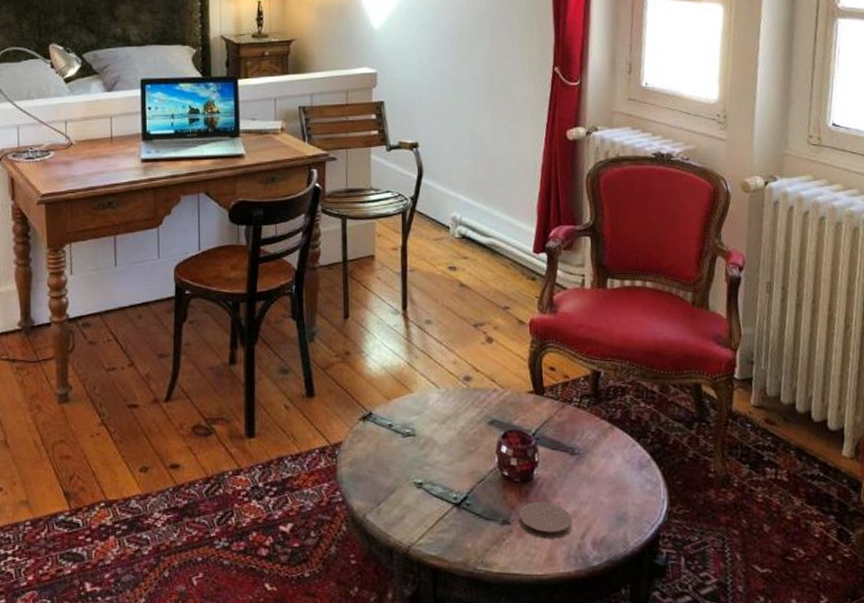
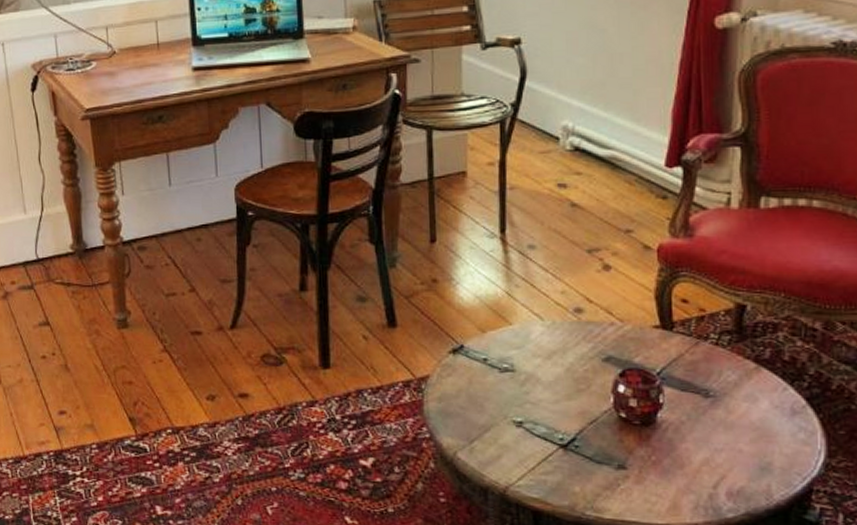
coaster: present [518,501,572,539] -> none [637,446,703,487]

